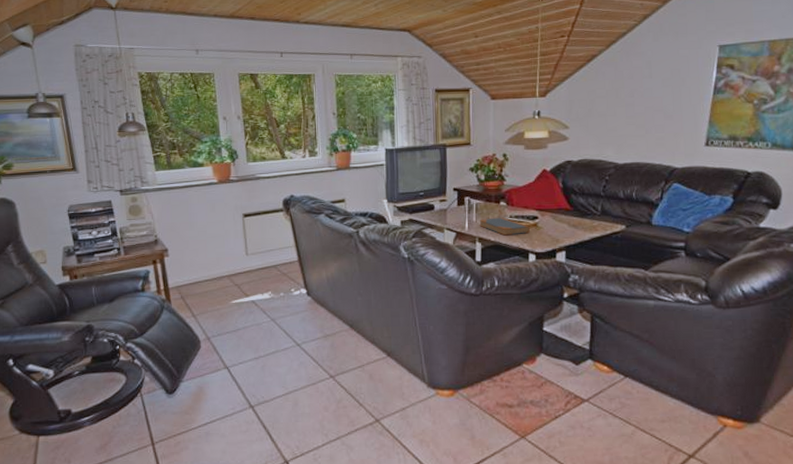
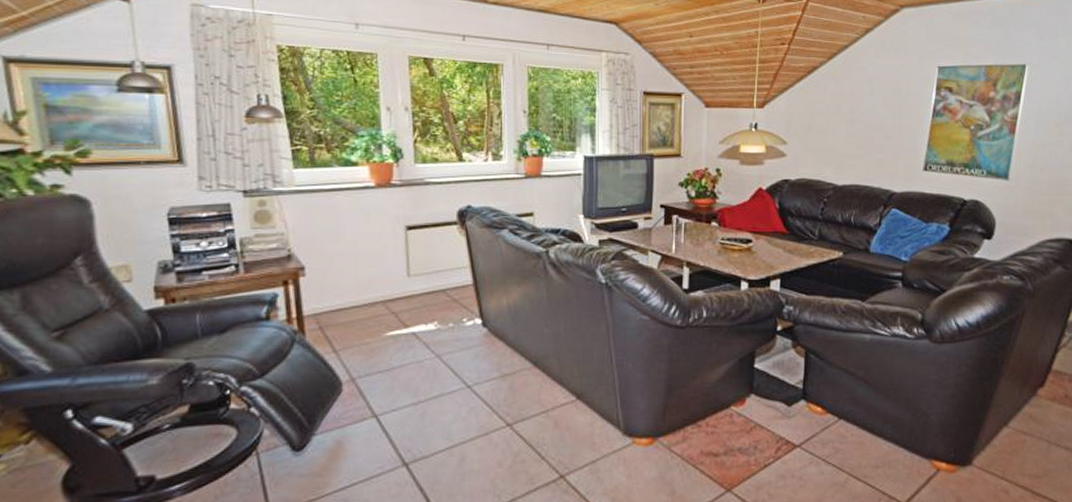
book: present [479,217,530,236] -> none [688,239,743,260]

